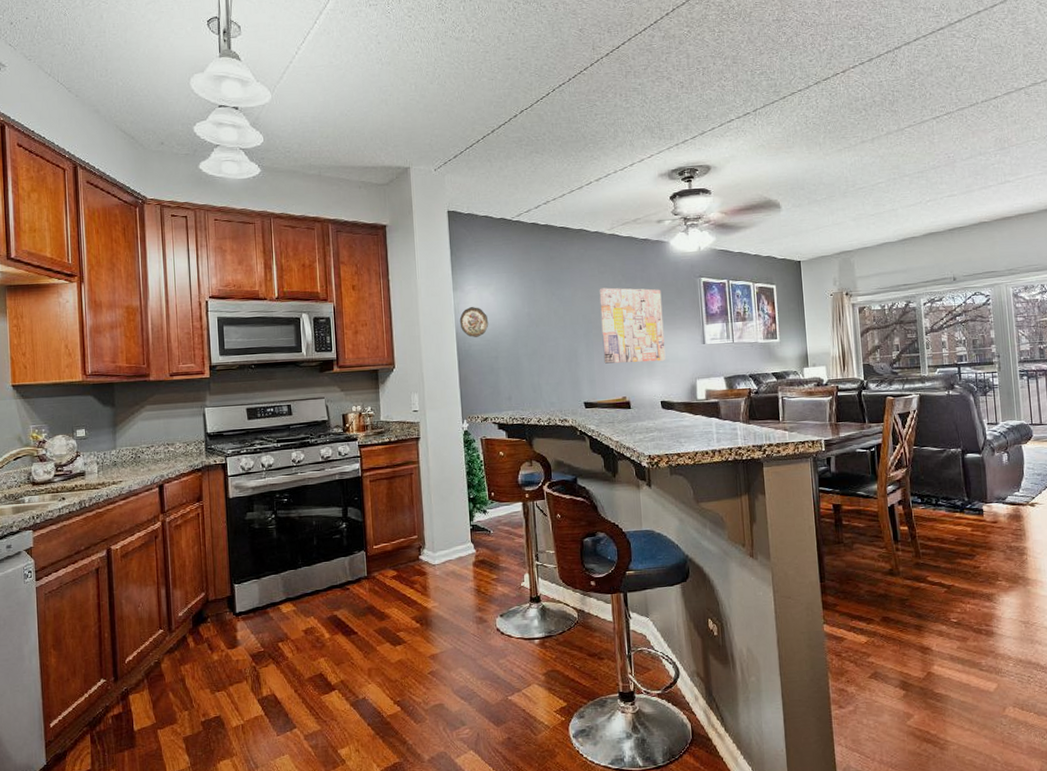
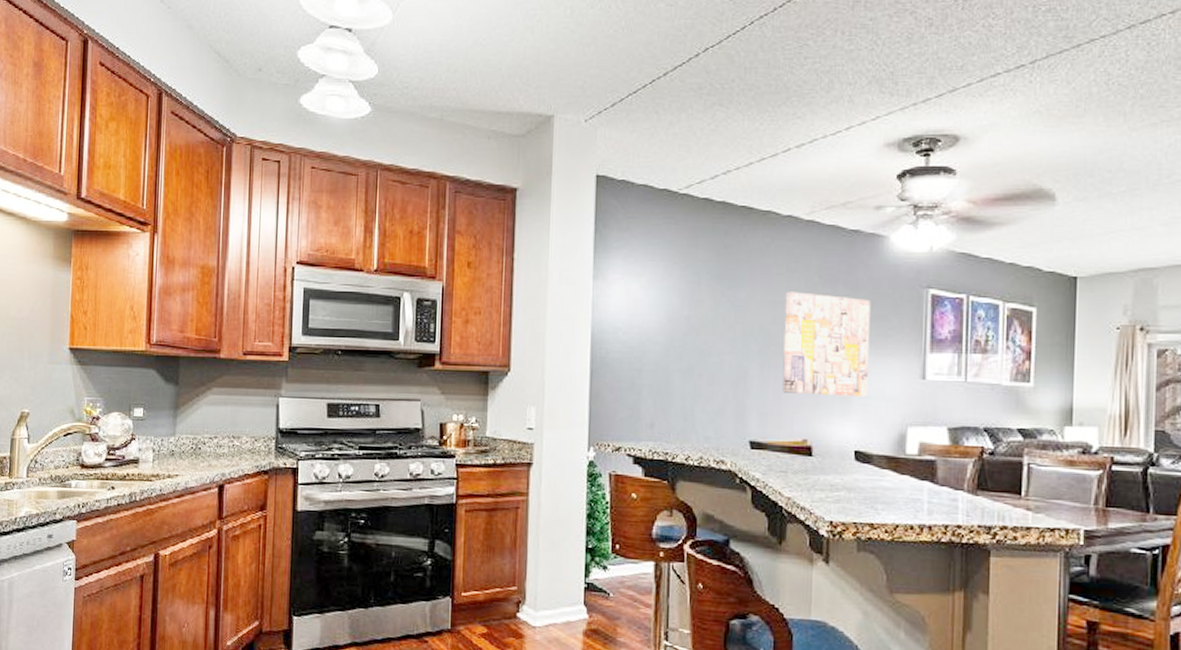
decorative plate: present [459,307,489,338] -> none [597,302,635,342]

